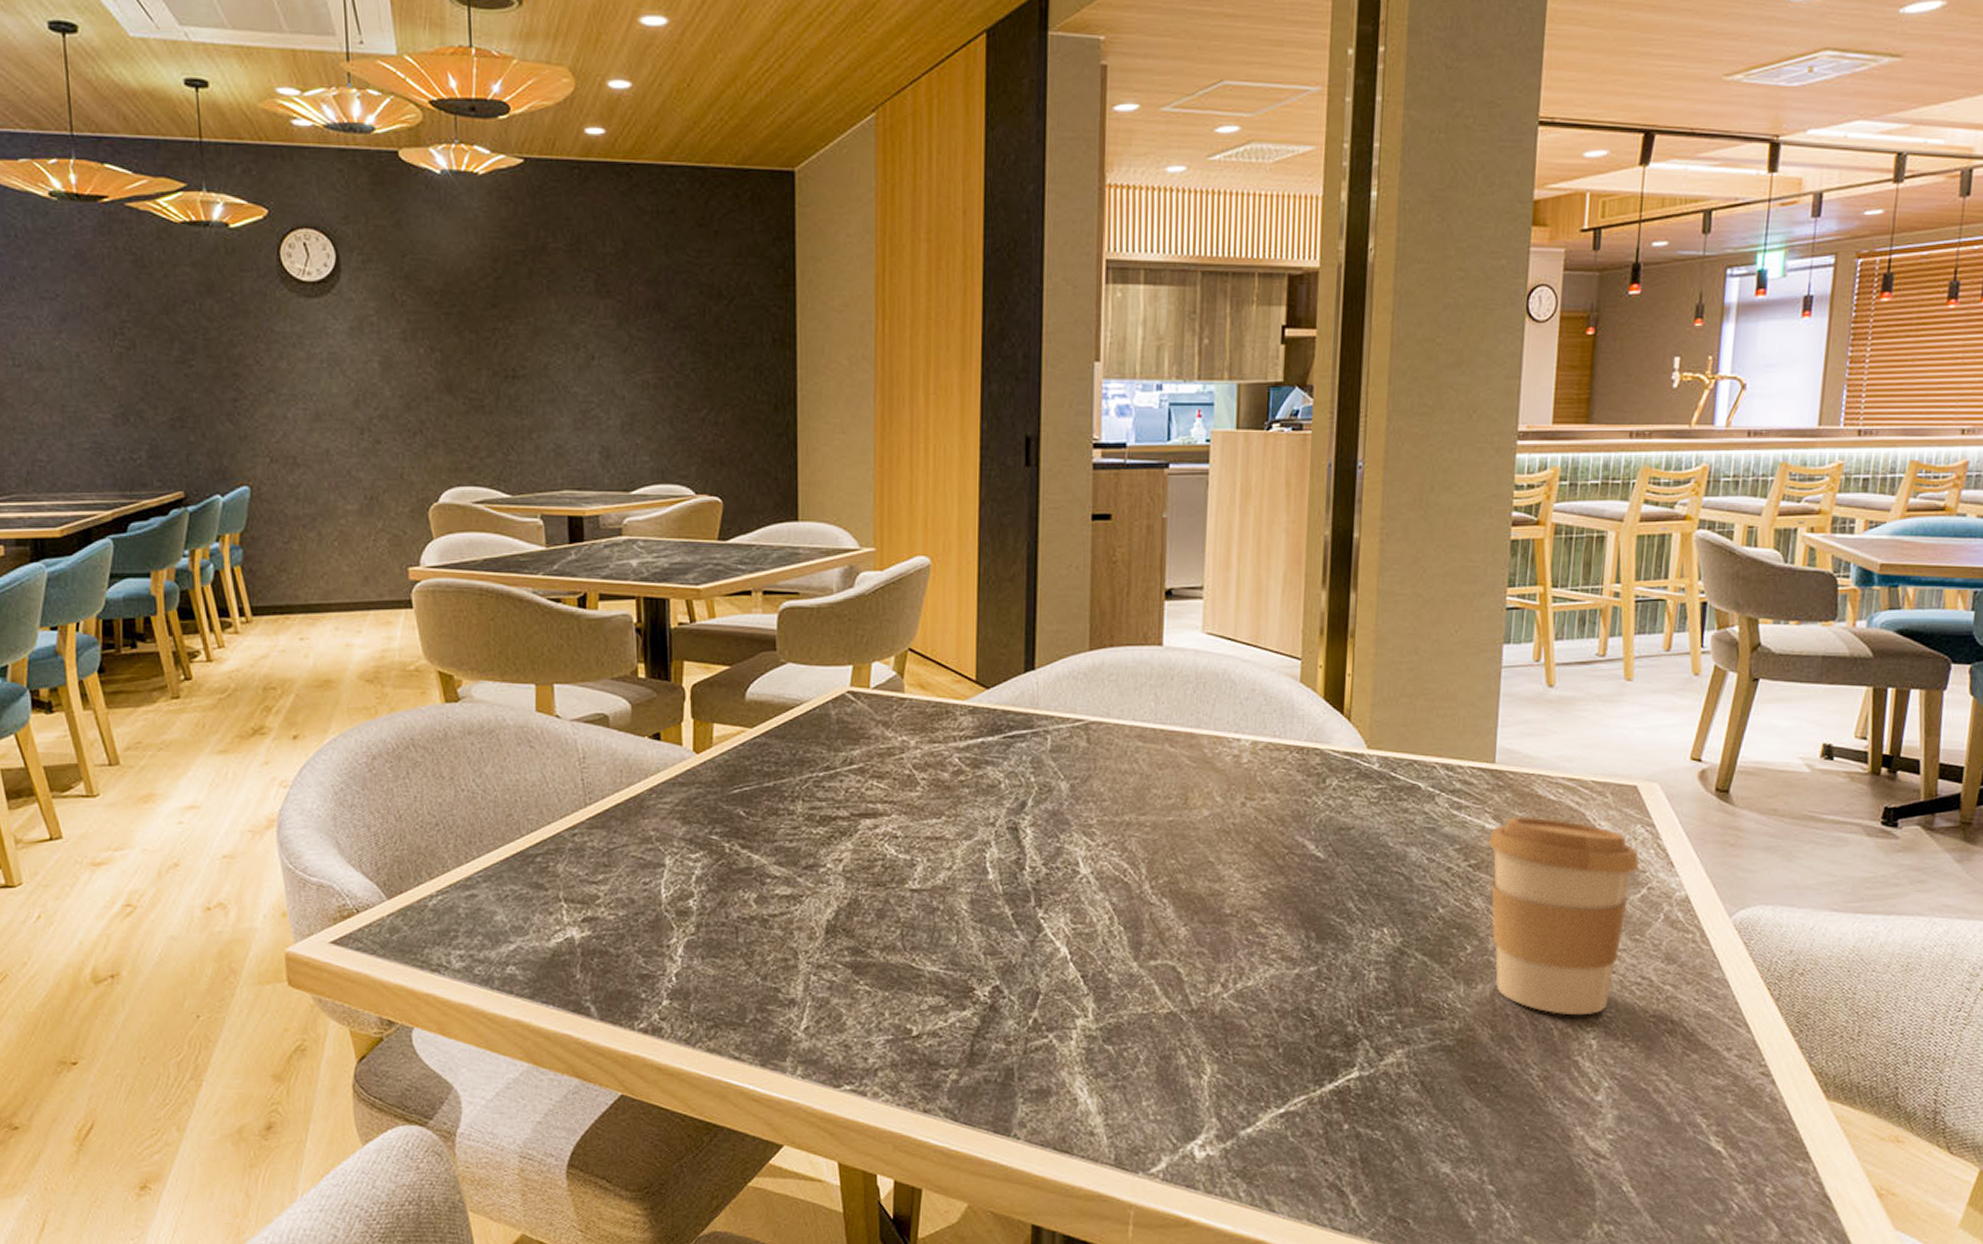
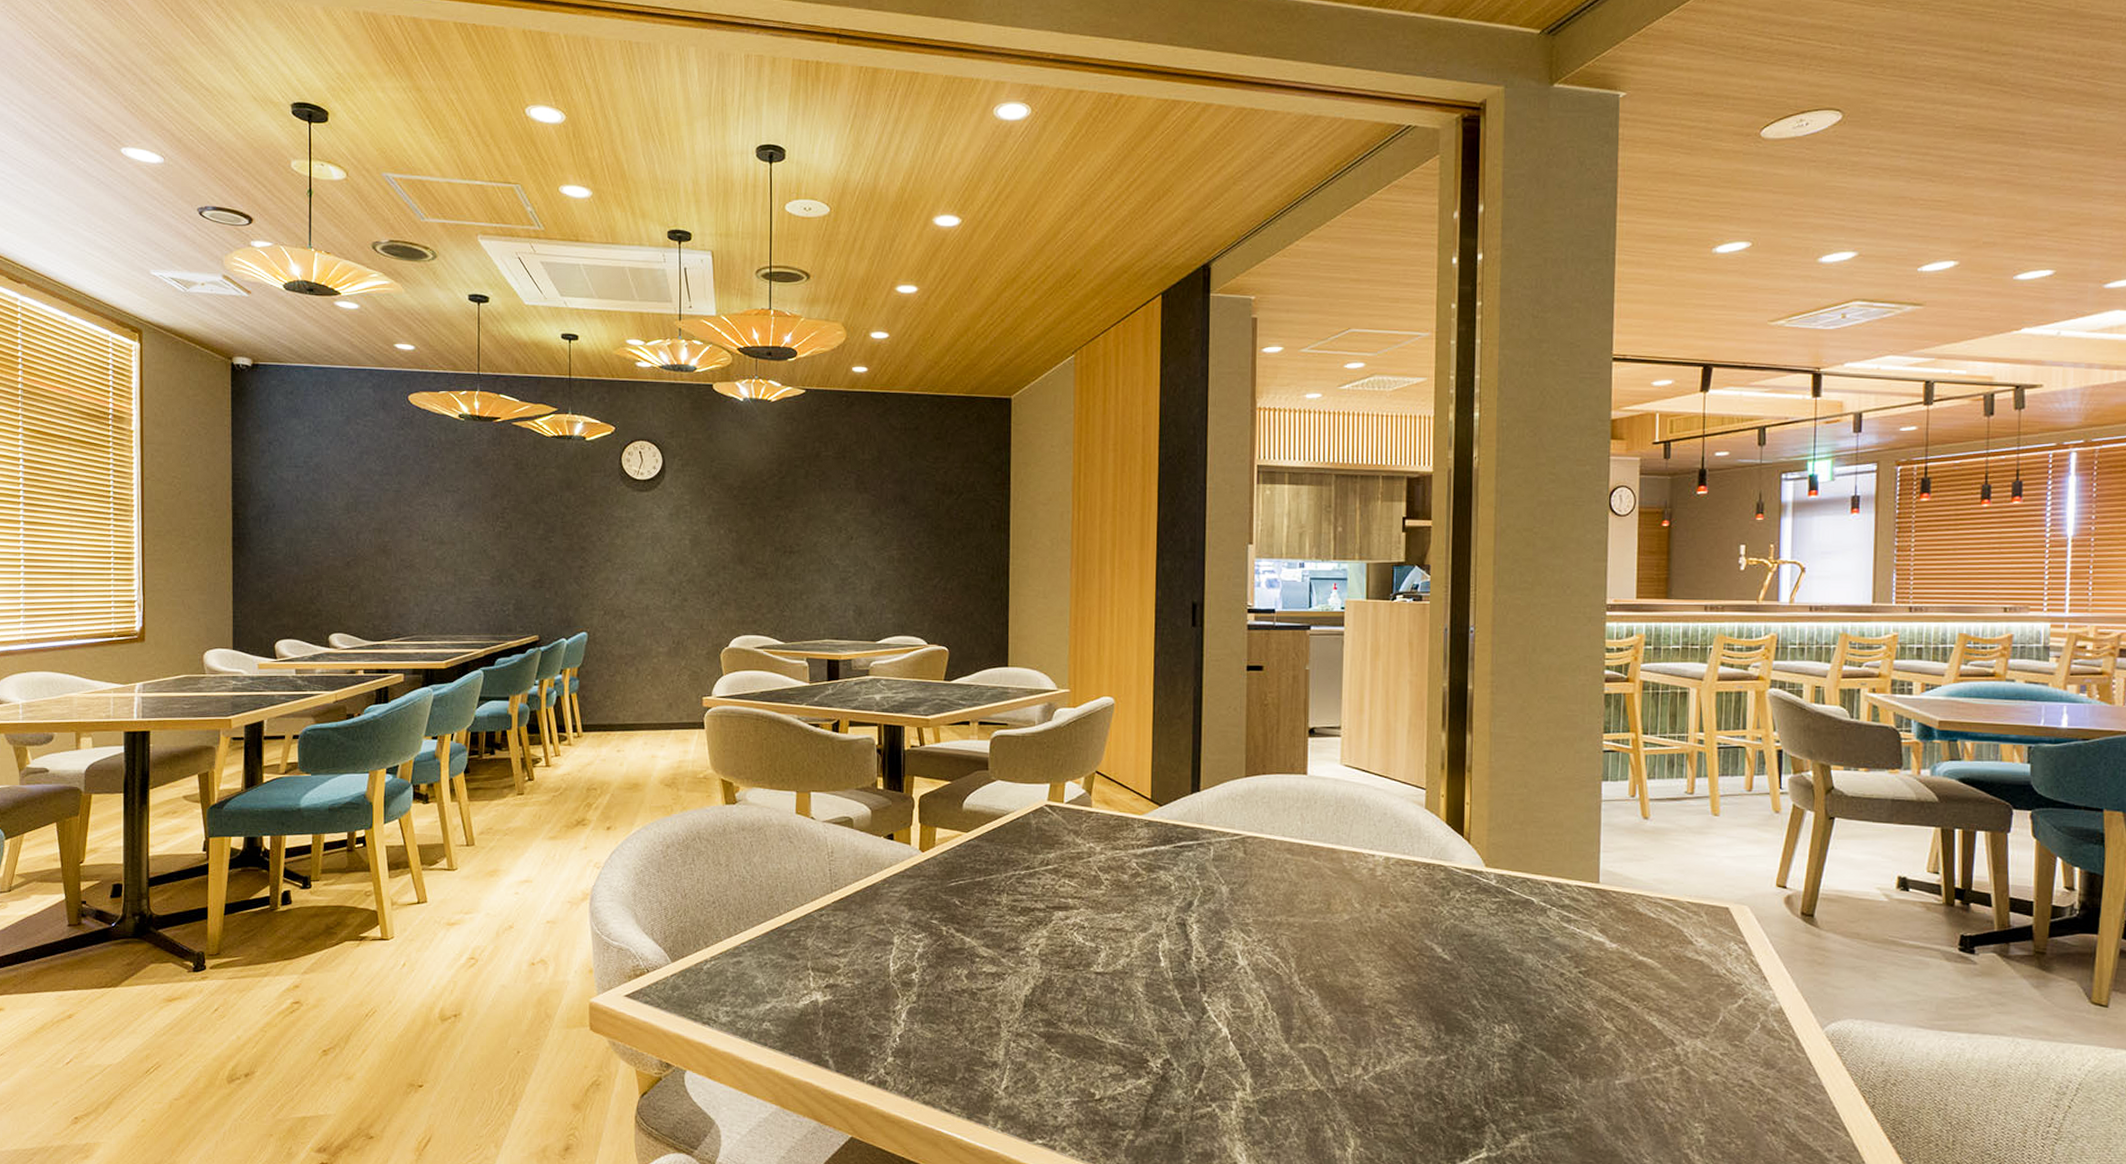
coffee cup: present [1488,817,1639,1016] -> none [1596,931,1735,1112]

